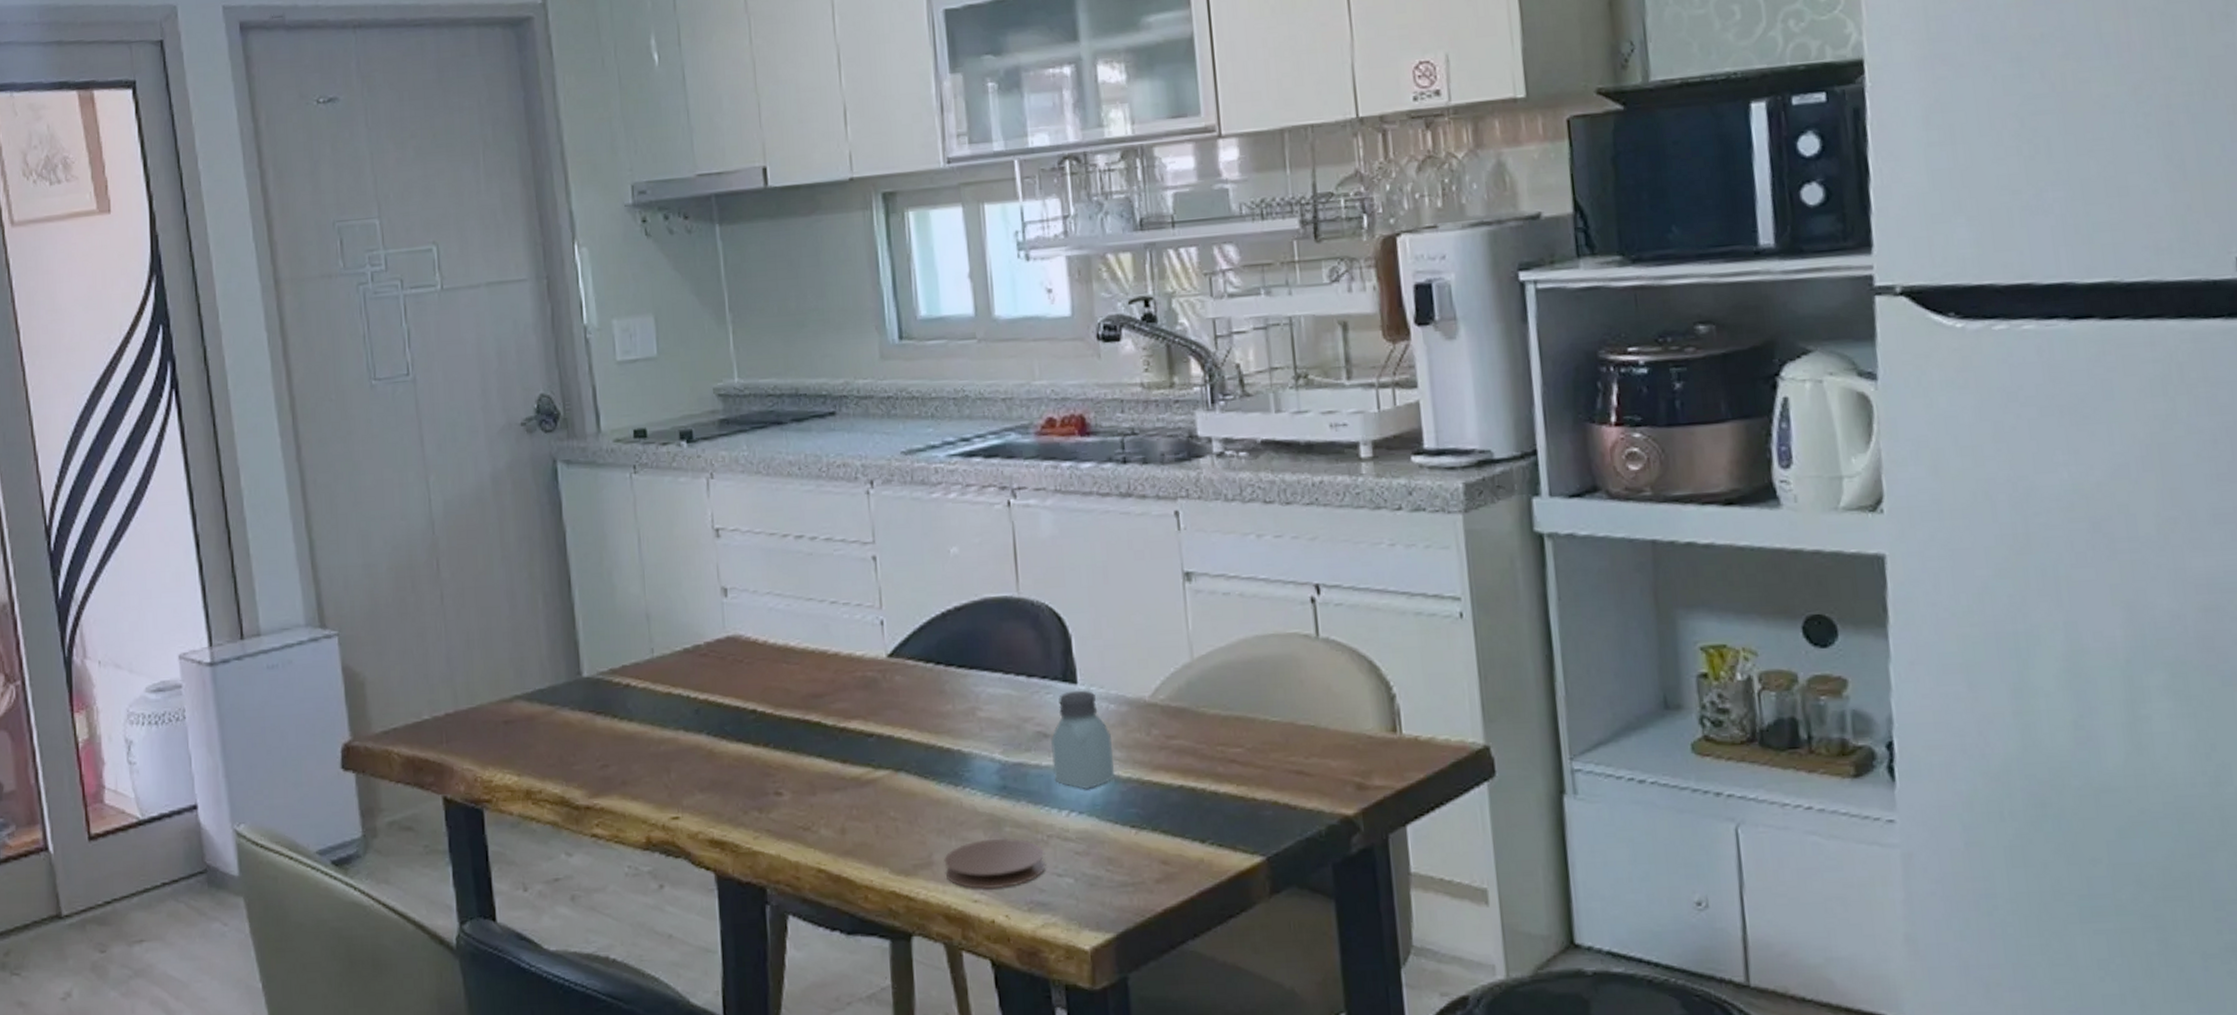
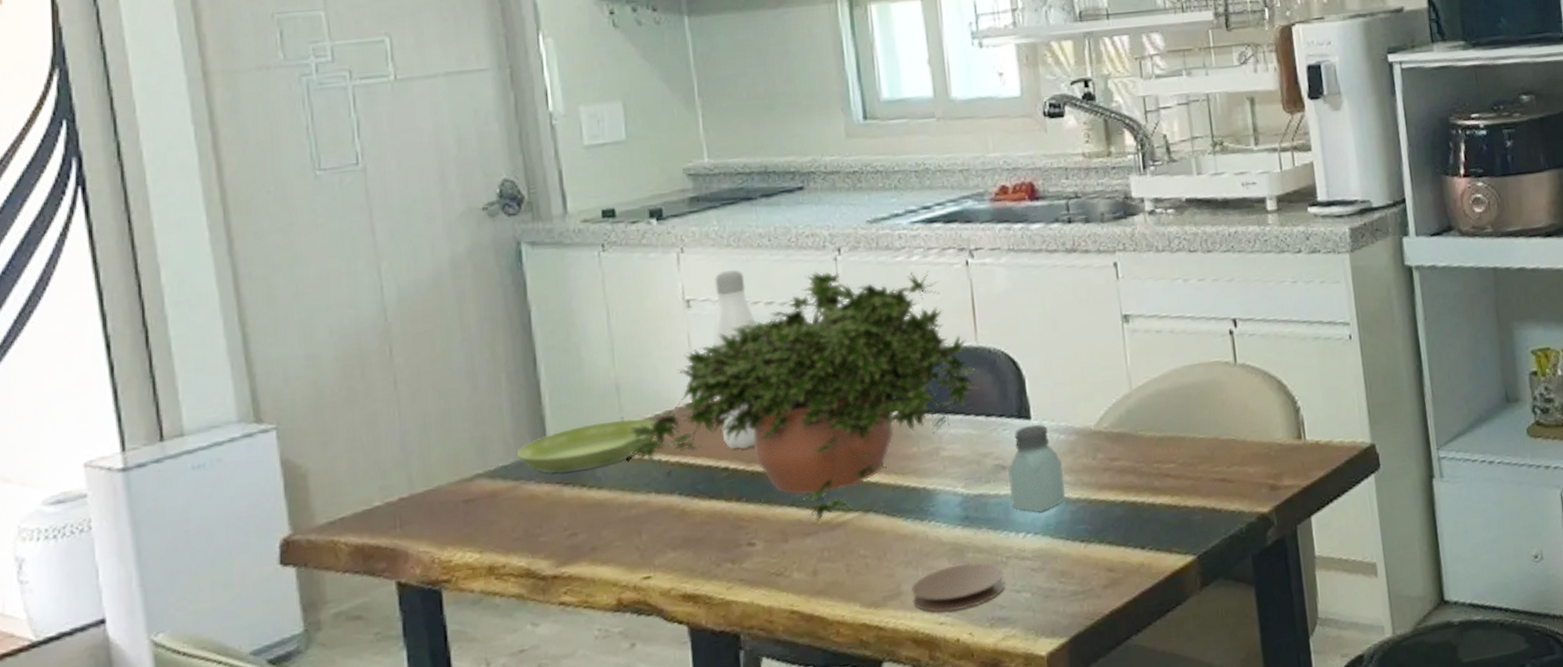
saucer: none [552,650,686,702] -> present [516,418,657,474]
potted plant: none [650,505,1022,777] -> present [620,270,980,522]
water bottle: none [742,499,785,691] -> present [713,270,756,449]

